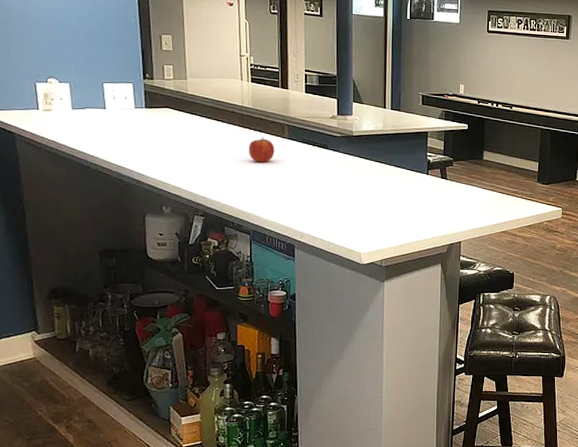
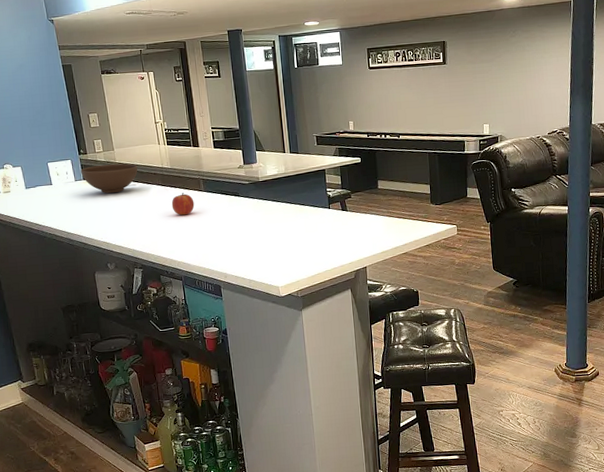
bowl: none [143,94,213,128] -> present [81,163,138,194]

